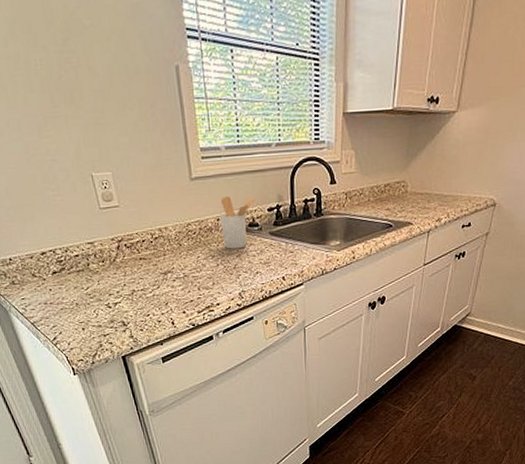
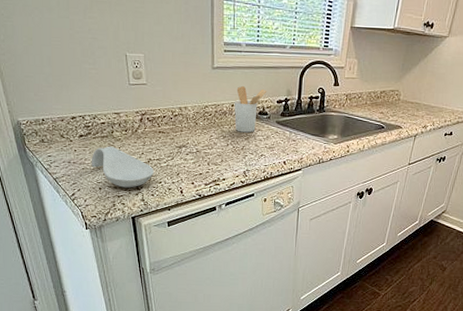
spoon rest: none [69,280,140,325] -> present [91,146,154,188]

